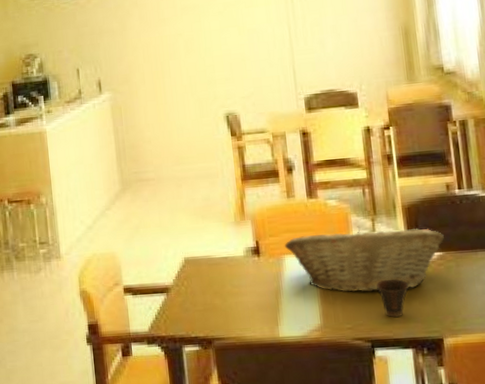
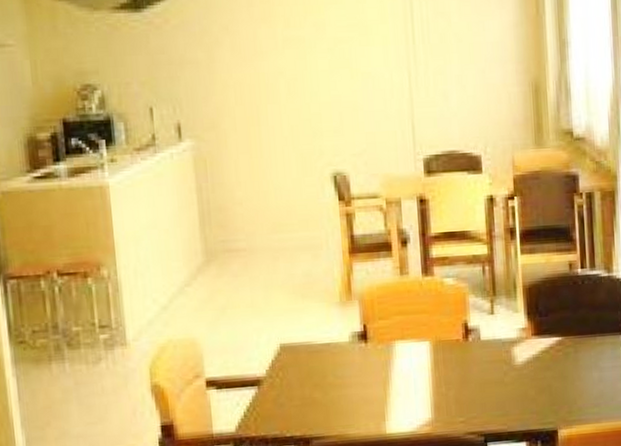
fruit basket: present [284,226,444,293] -> none [395,308,564,382]
cup: present [376,279,409,318] -> none [491,366,526,409]

